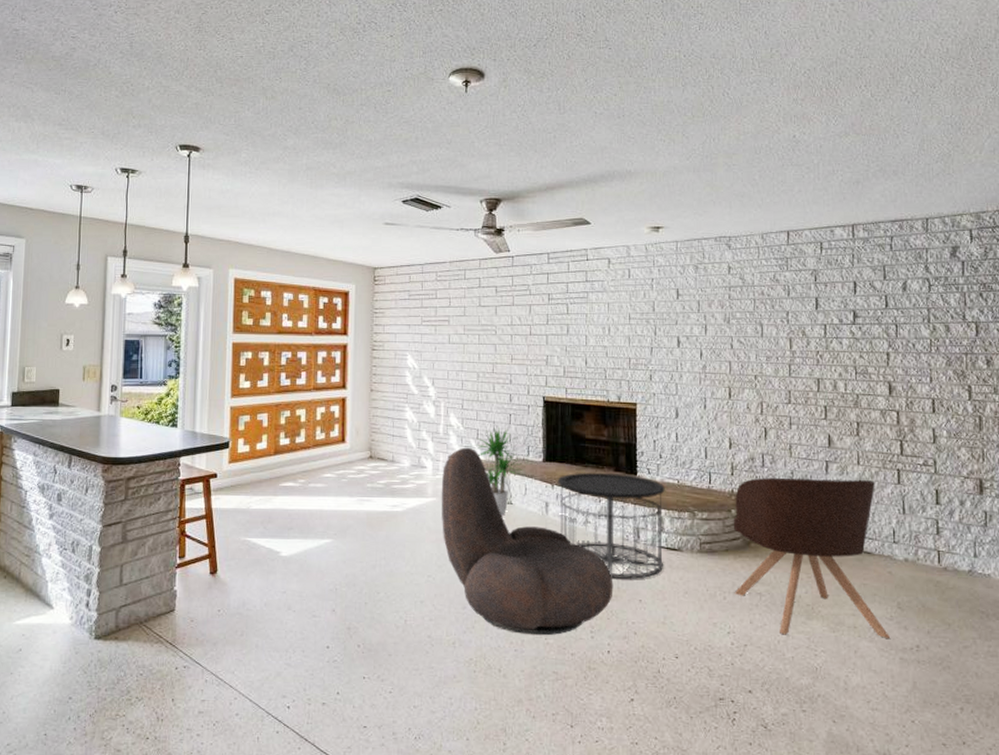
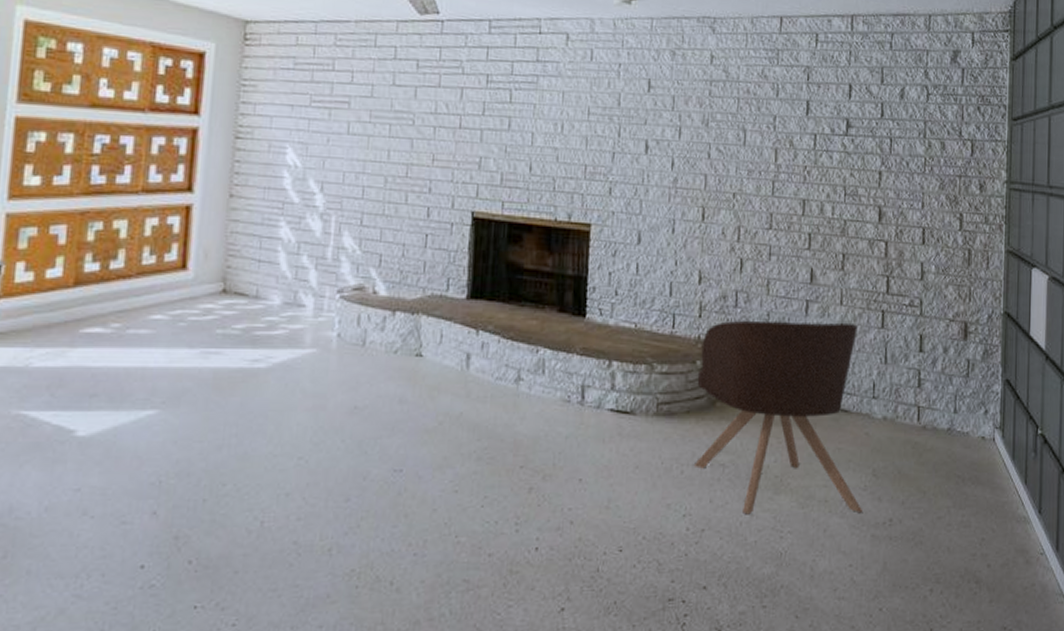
armchair: present [441,447,613,636] -> none [322,278,548,533]
potted plant: present [475,426,523,516] -> none [375,251,439,372]
side table: present [558,472,665,580] -> none [484,313,619,454]

